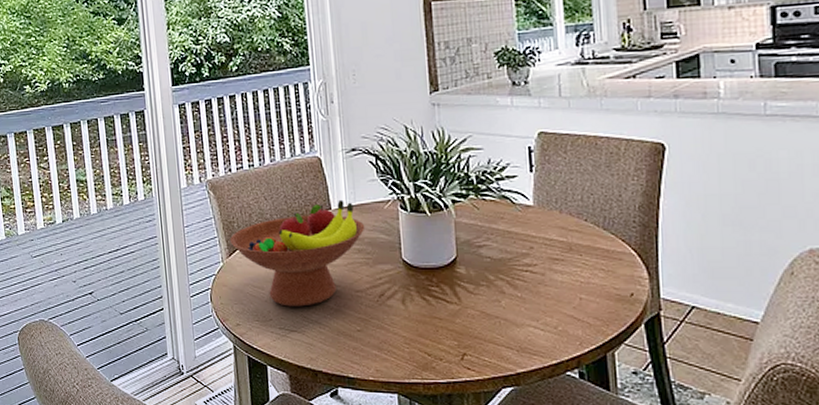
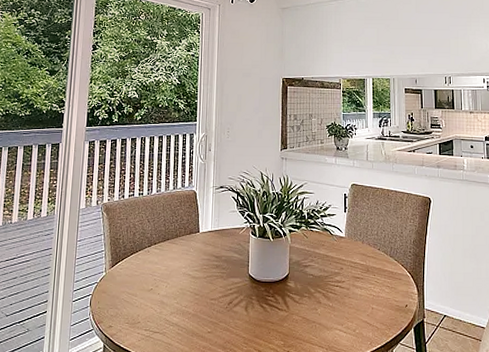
fruit bowl: present [230,199,365,307] -> none [115,225,224,312]

